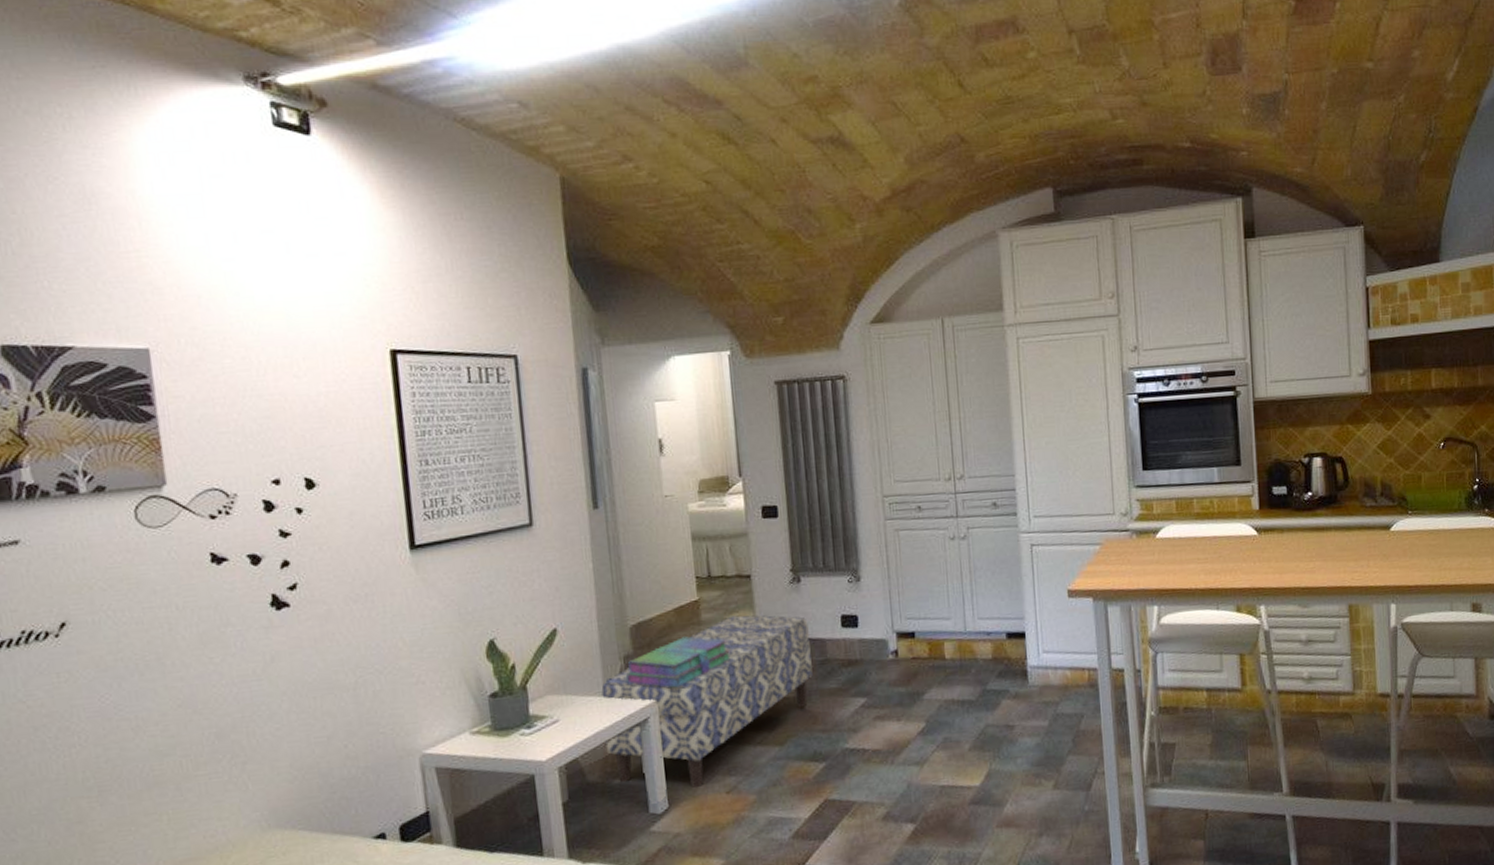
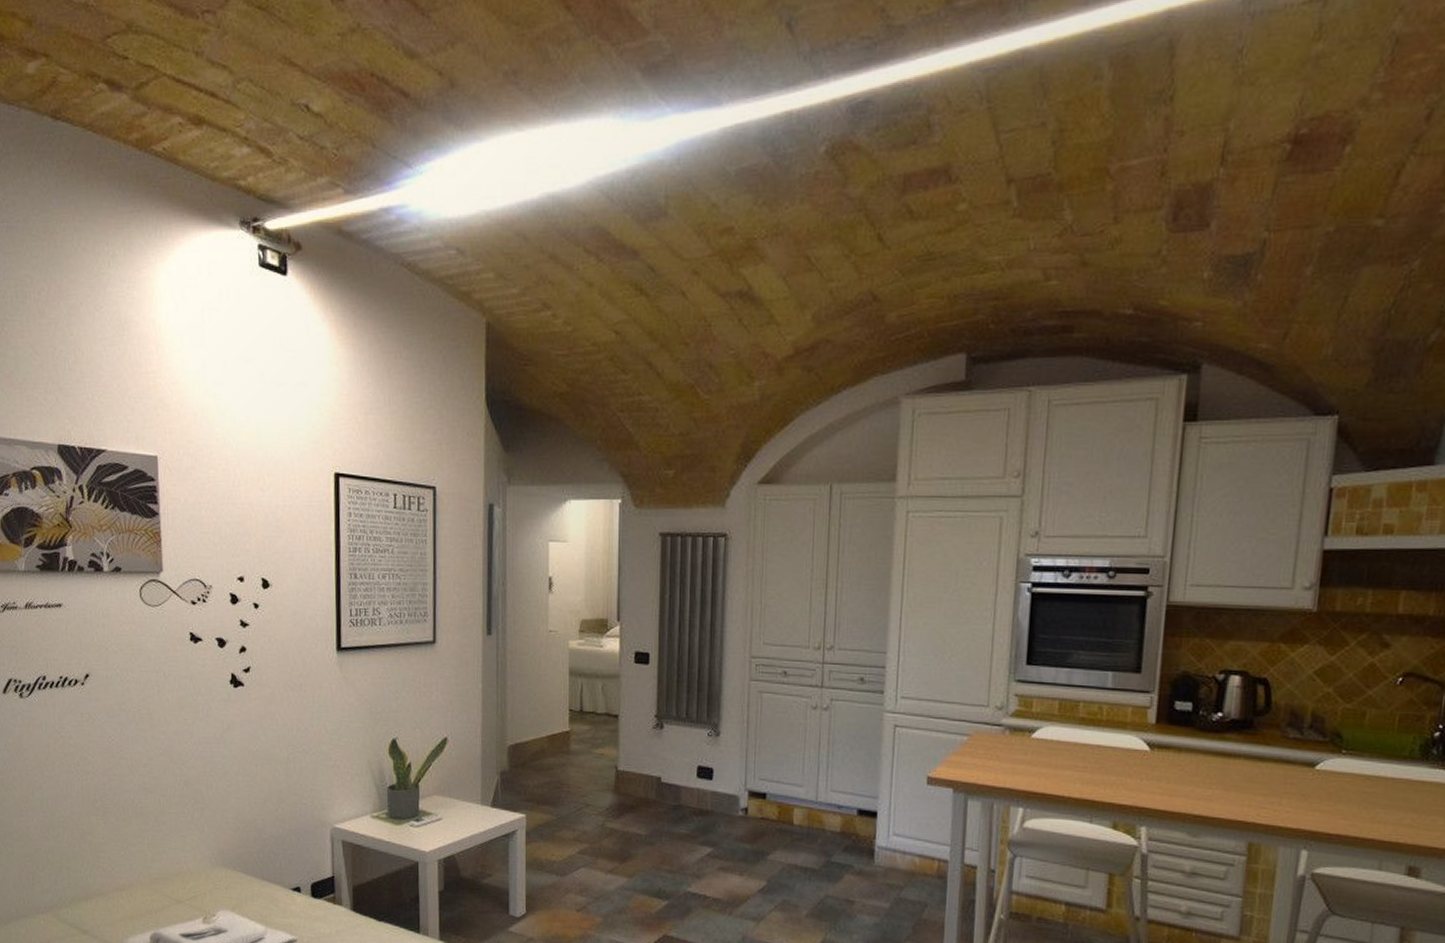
bench: present [601,615,813,788] -> none [478,750,666,901]
stack of books: present [625,636,731,688] -> none [500,763,593,808]

